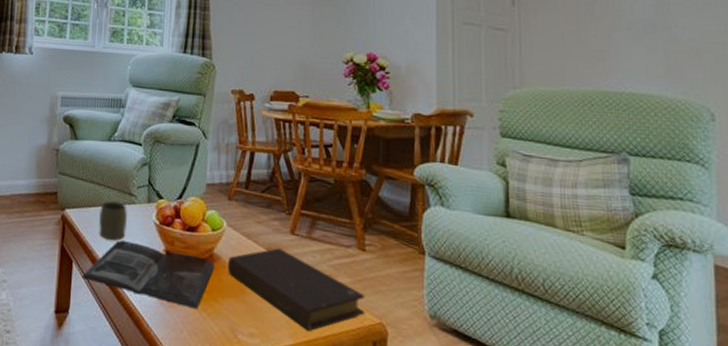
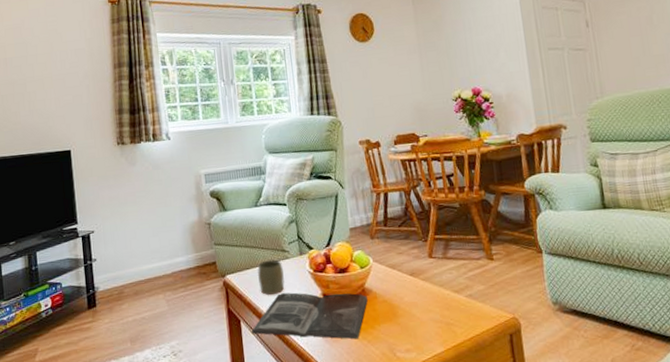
book: present [228,248,364,332] -> none [378,272,500,338]

